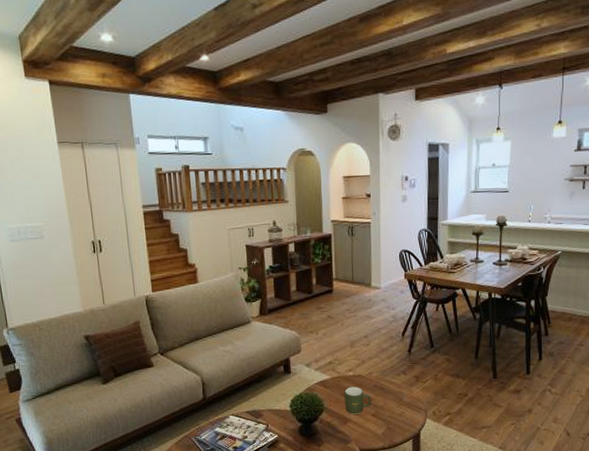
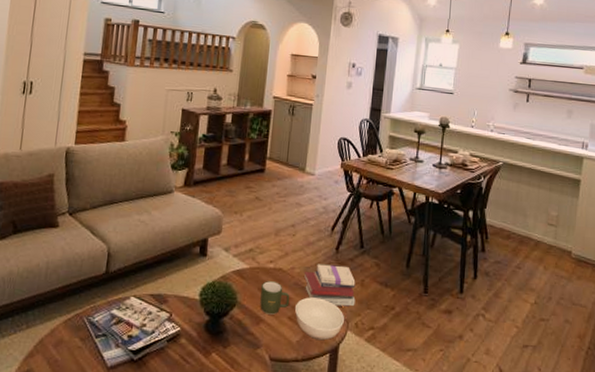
bowl: none [377,395,422,430] -> present [295,297,344,341]
books: none [381,365,431,400] -> present [303,264,356,308]

